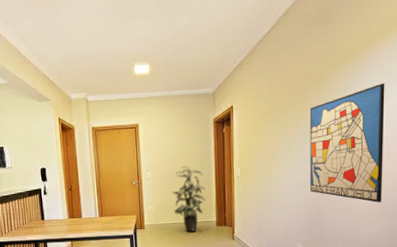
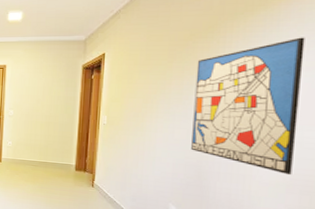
indoor plant: present [172,166,205,232] -> none [32,107,67,172]

